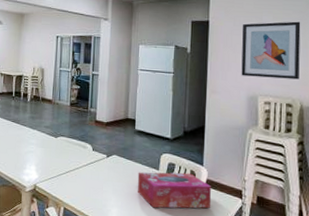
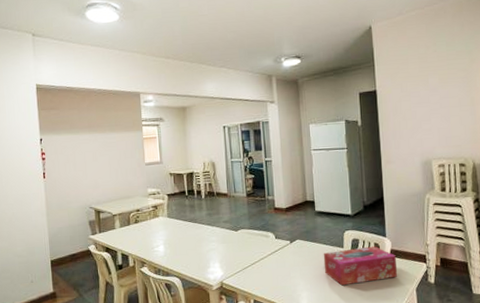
wall art: present [241,21,301,80] -> none [410,80,469,142]

